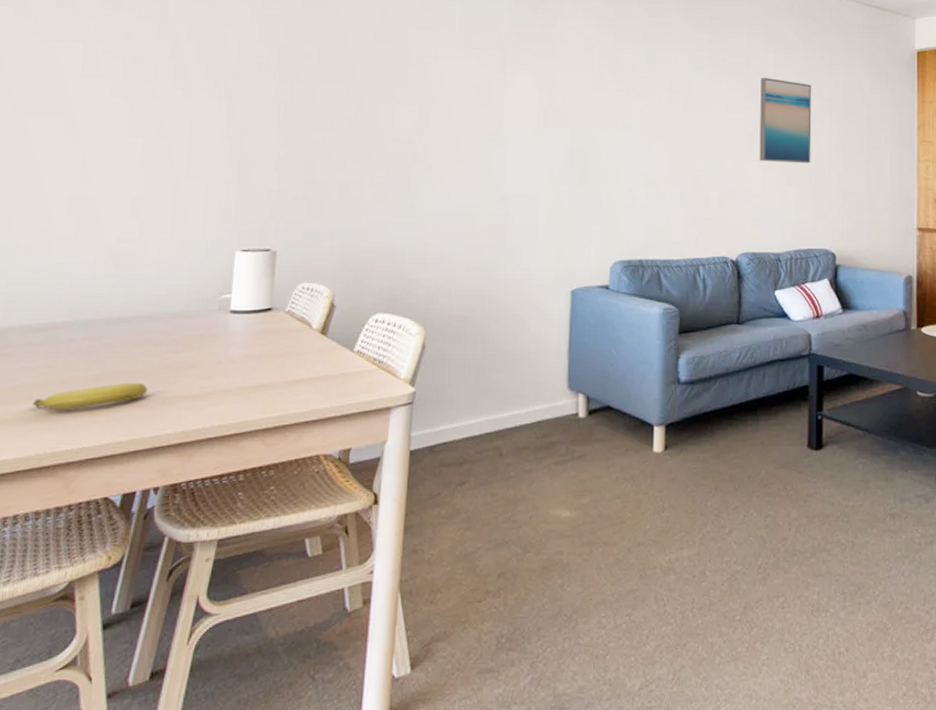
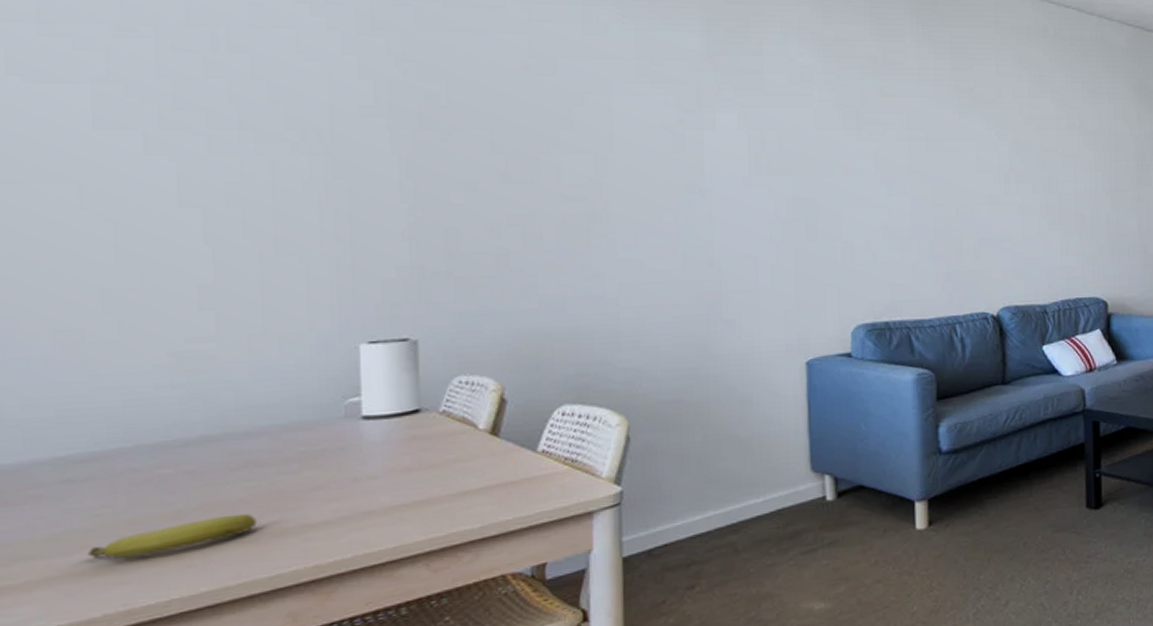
wall art: present [759,77,812,164] -> none [1014,109,1076,205]

